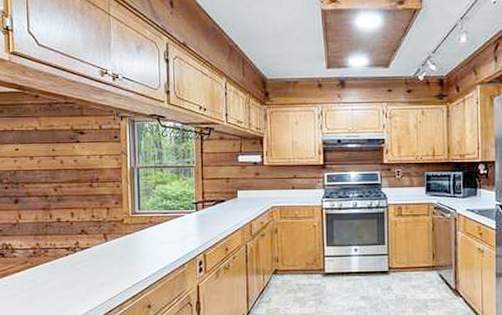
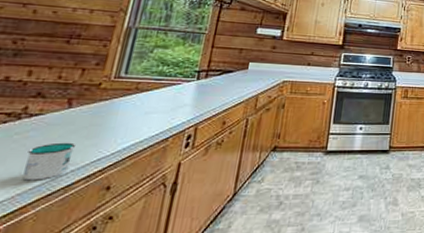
mug: none [88,270,119,300] -> present [22,142,77,181]

